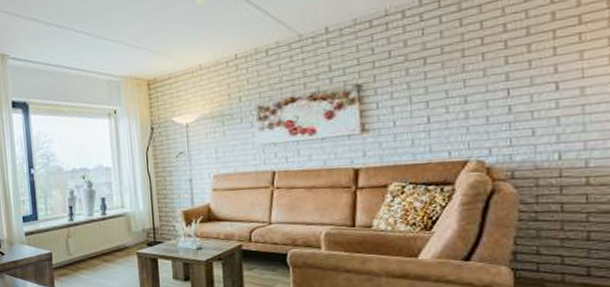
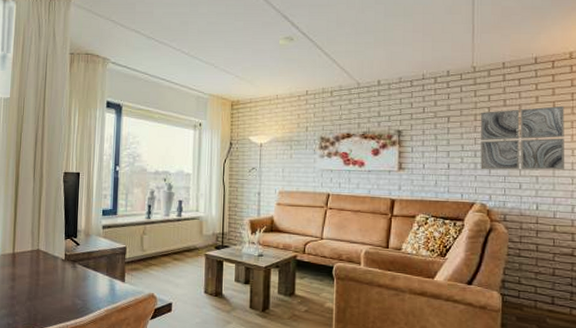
wall art: none [469,18,601,119] -> present [480,105,565,170]

